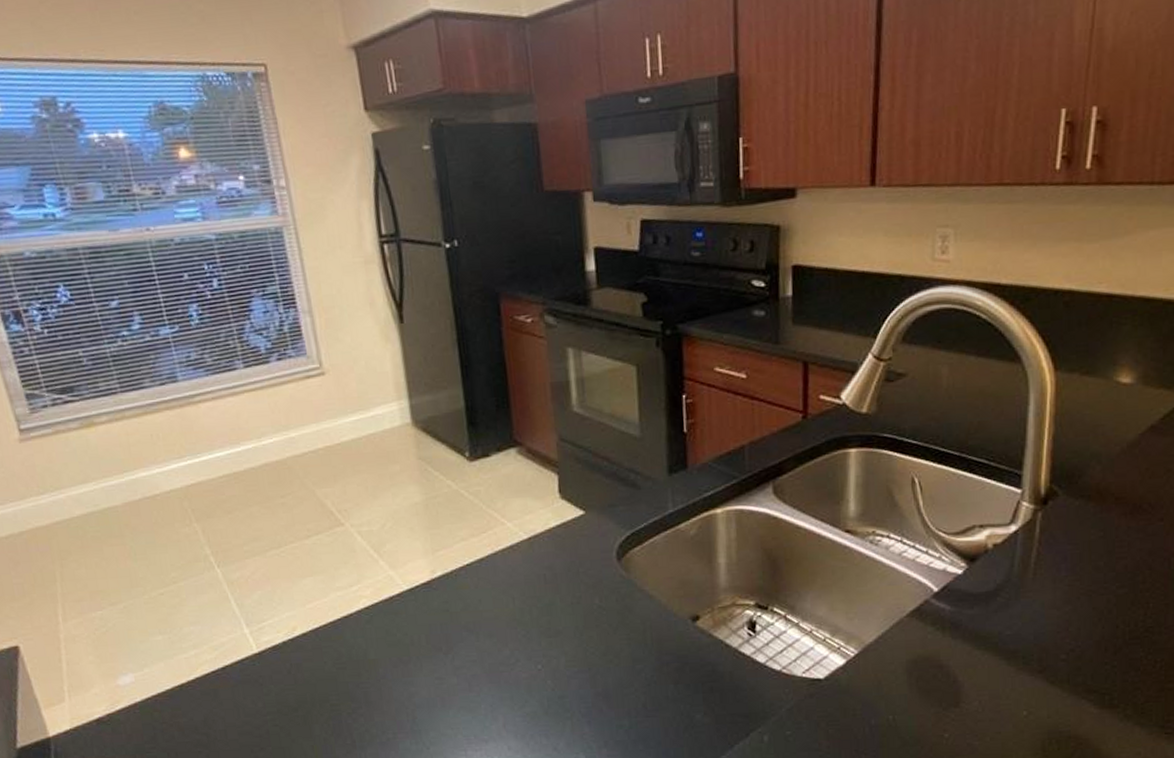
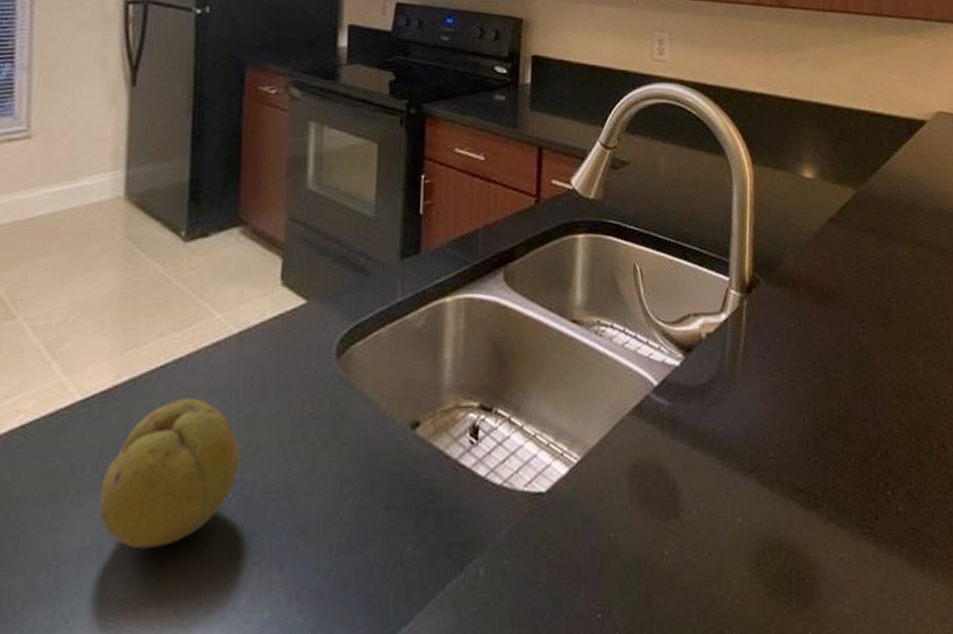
fruit: none [435,590,544,702] -> present [98,398,240,549]

